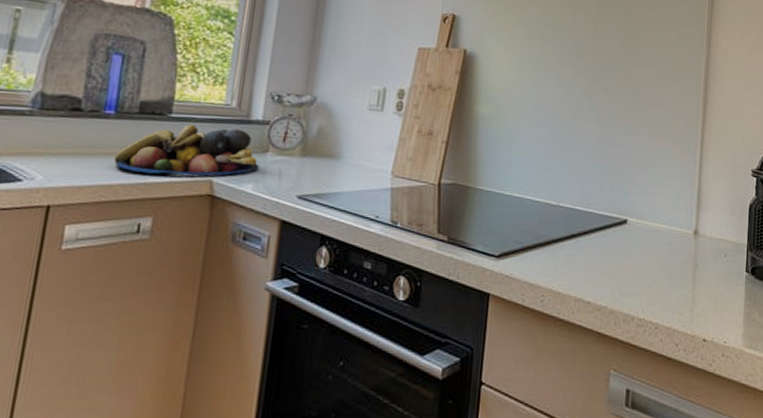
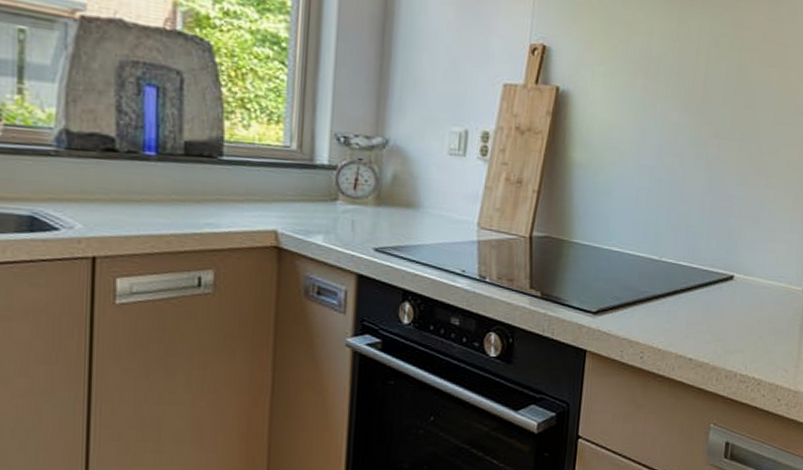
fruit bowl: present [114,124,259,176] -> none [162,168,329,226]

